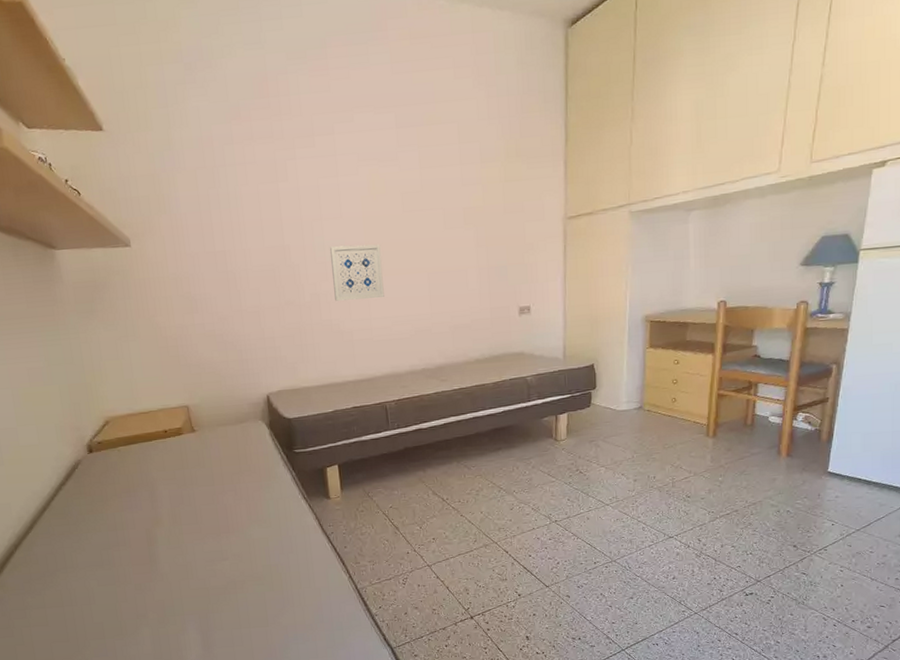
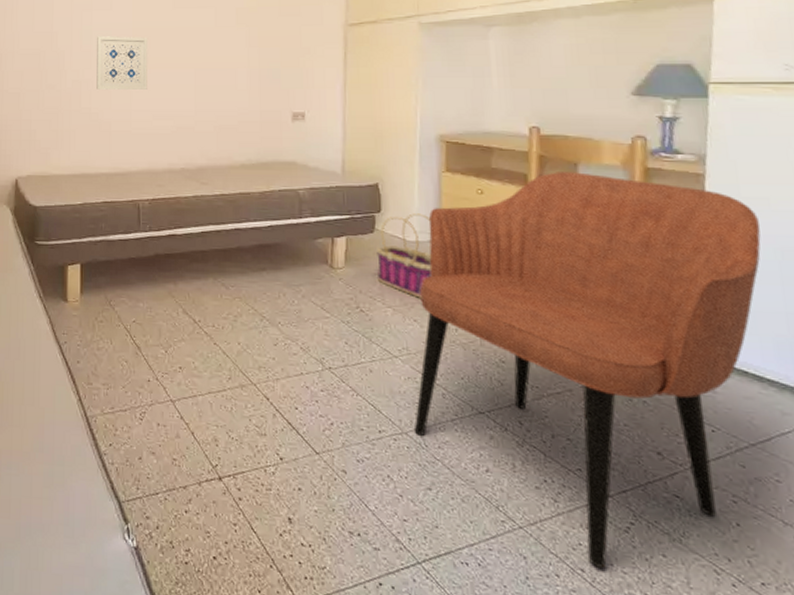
basket: none [592,386,637,456] -> present [377,213,432,298]
armchair: none [620,337,884,630] -> present [413,172,761,569]

